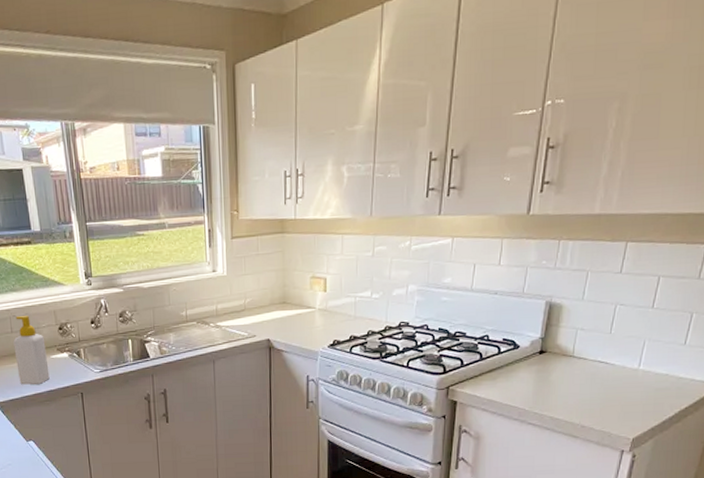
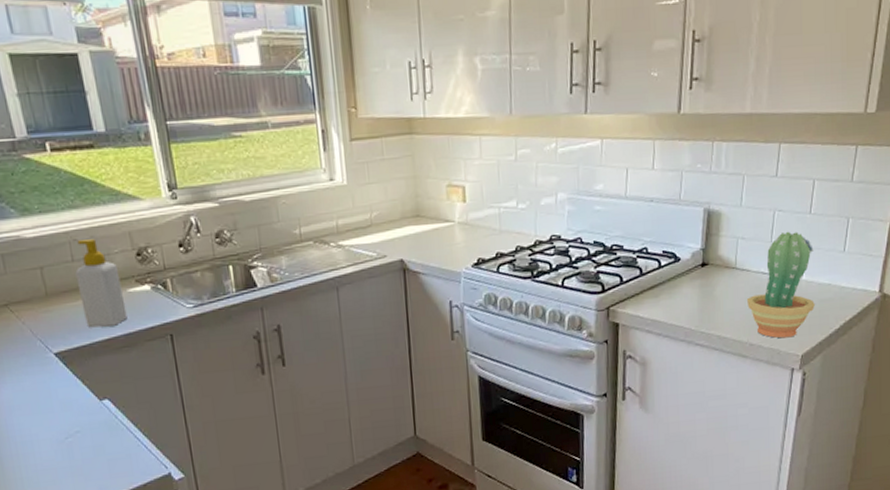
potted cactus: none [582,324,653,422] -> present [747,231,815,339]

